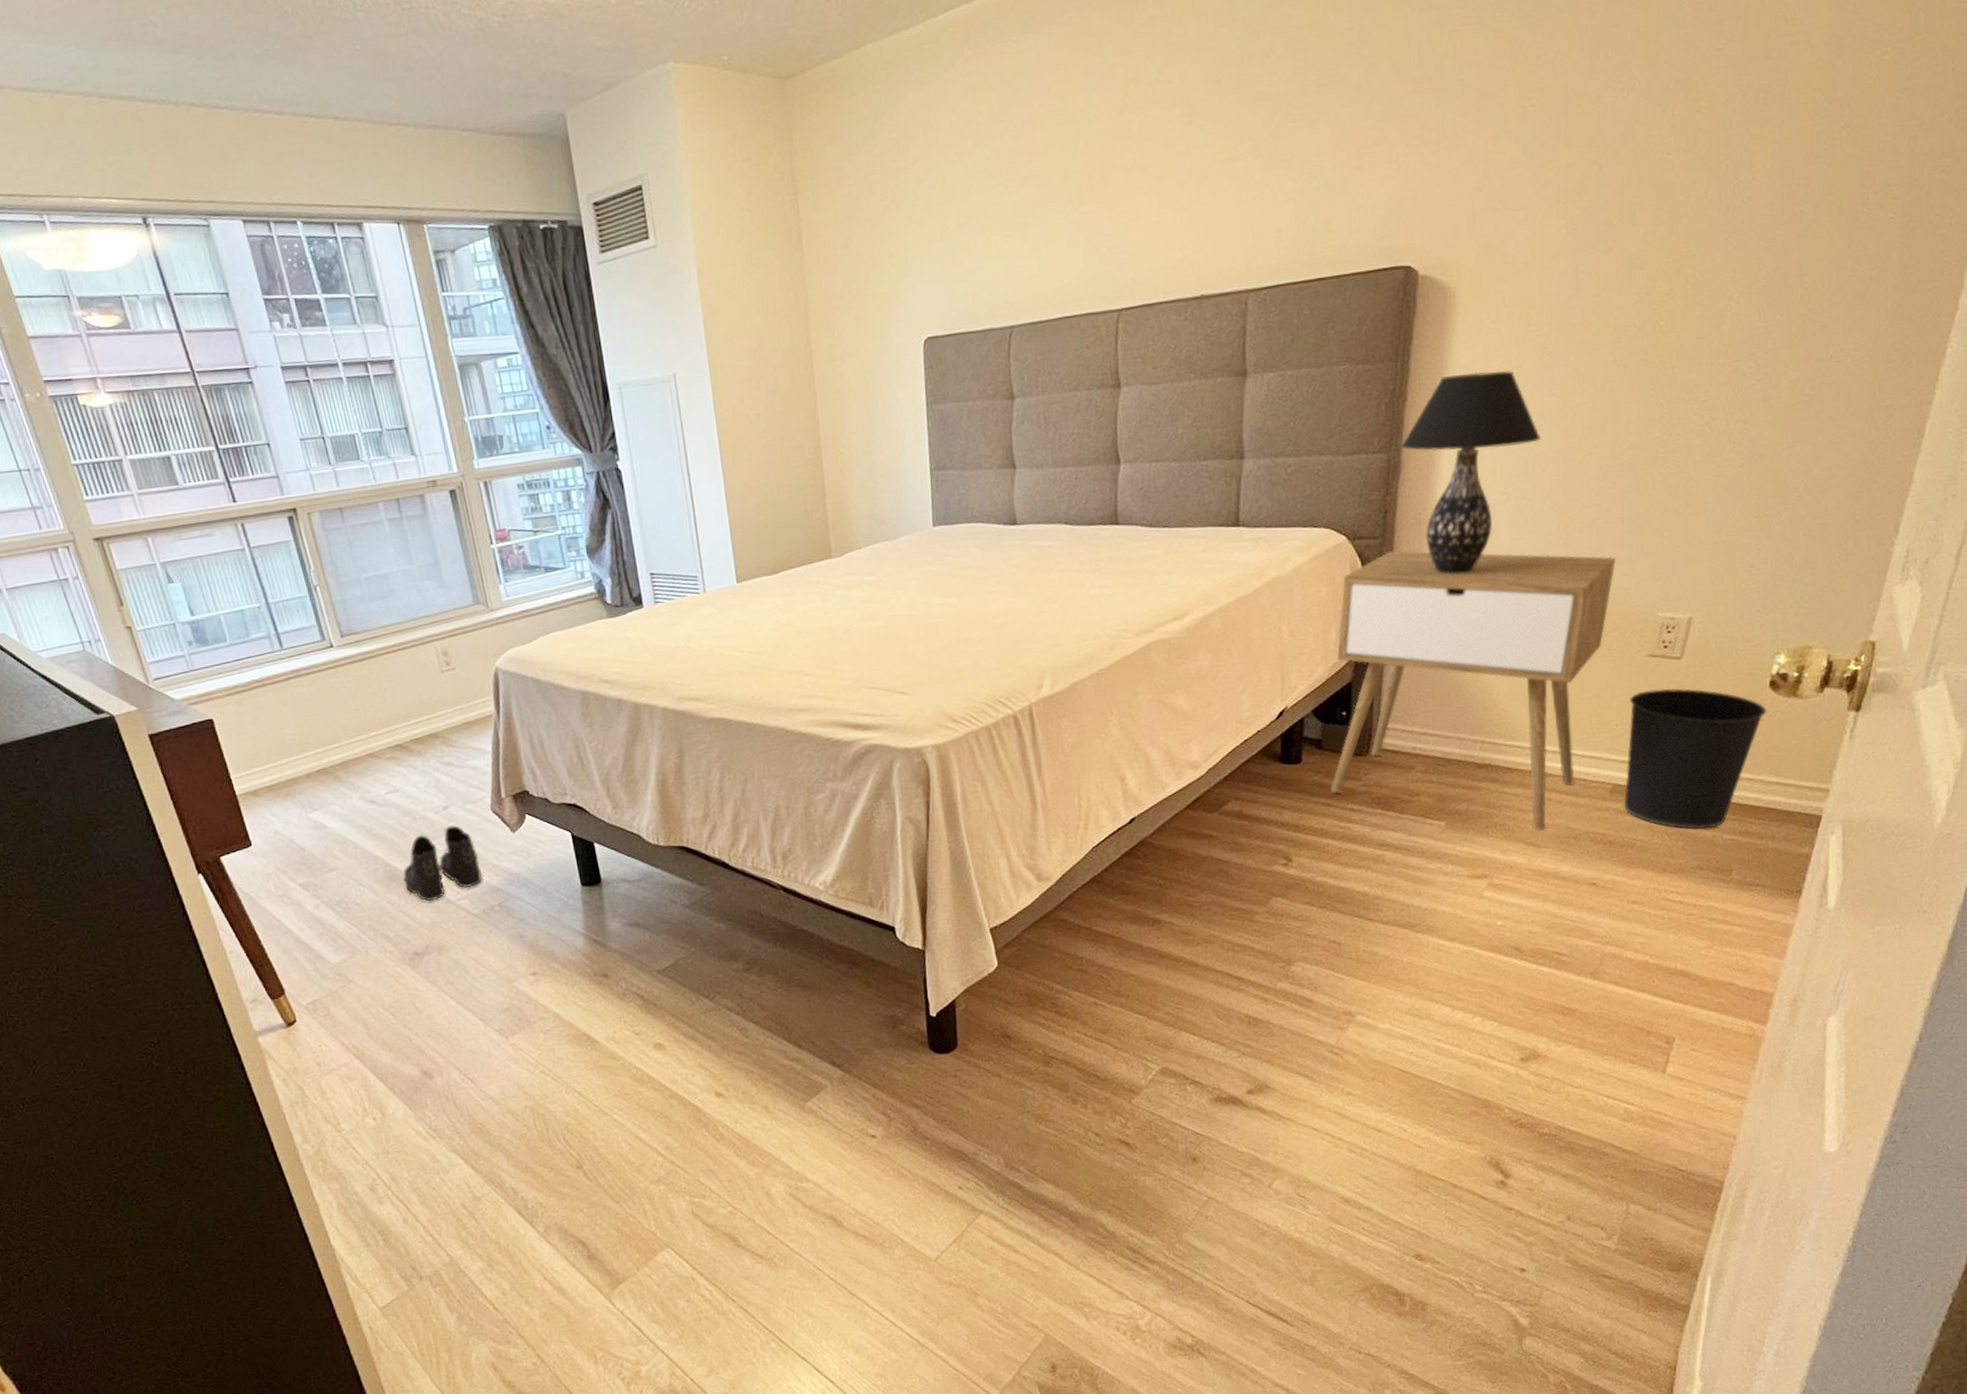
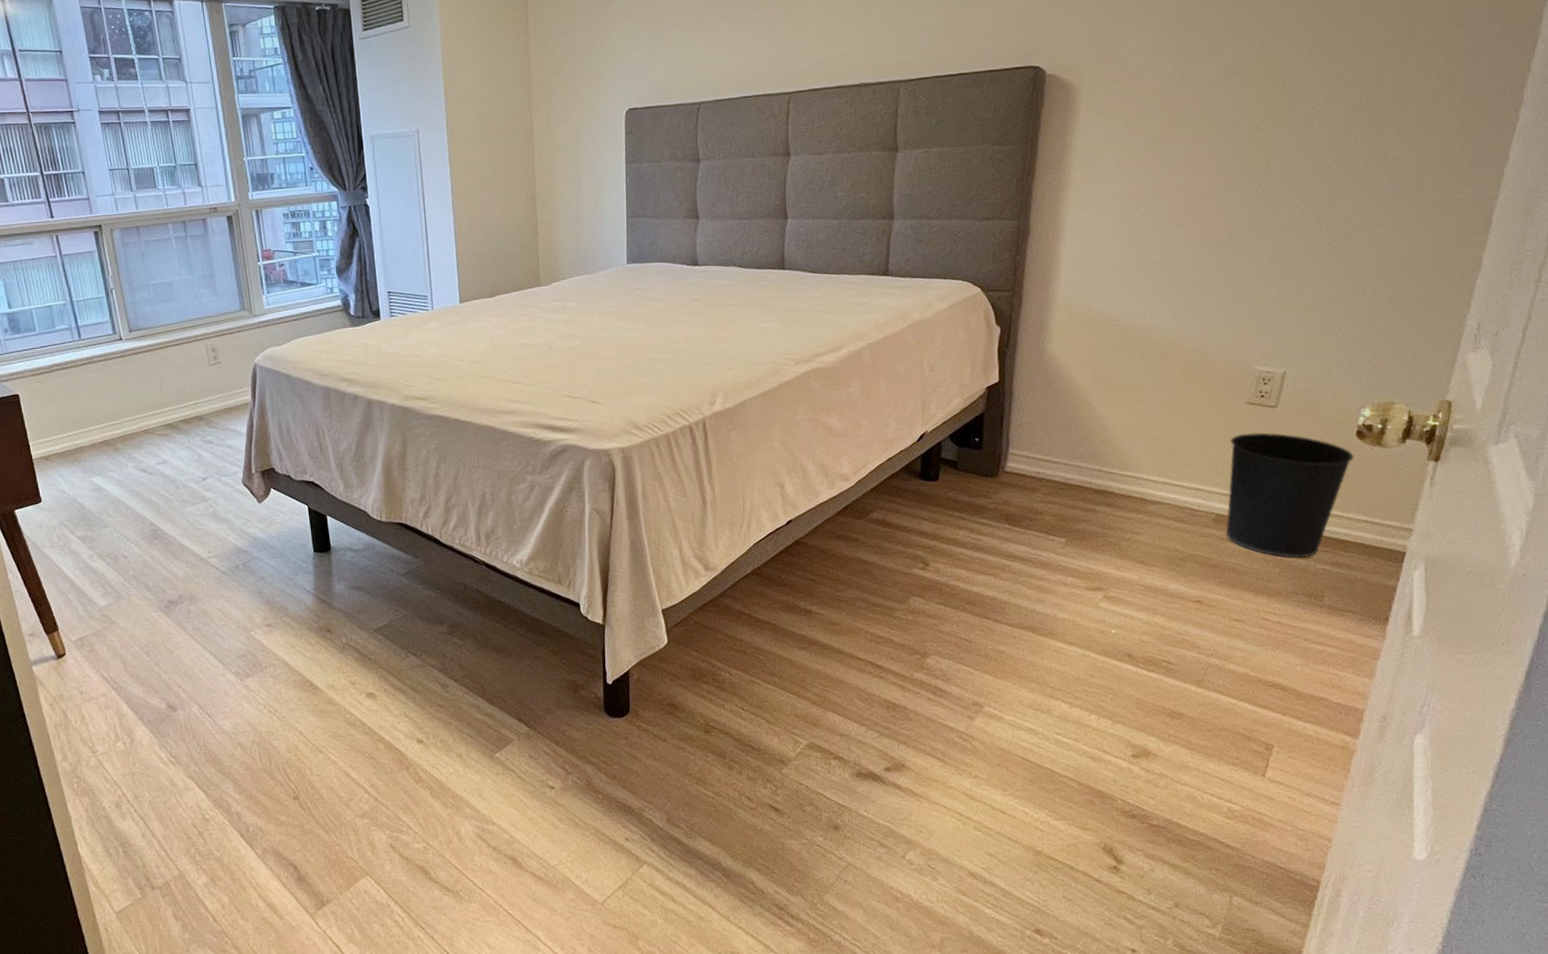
boots: present [403,825,483,902] -> none [165,494,231,558]
nightstand: present [1331,550,1616,832] -> none [964,302,1218,552]
table lamp: present [1401,370,1542,574] -> none [1030,155,1152,325]

